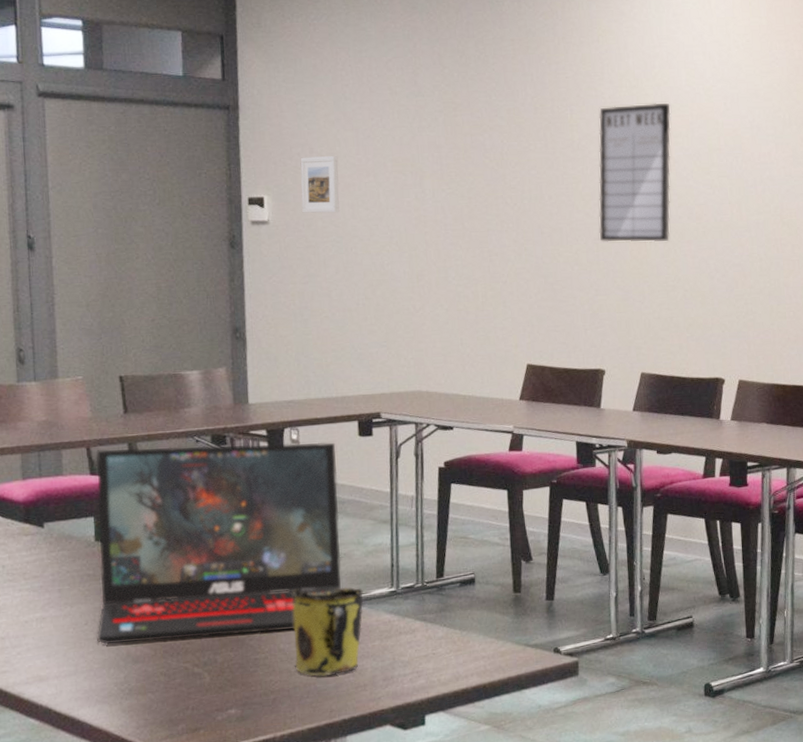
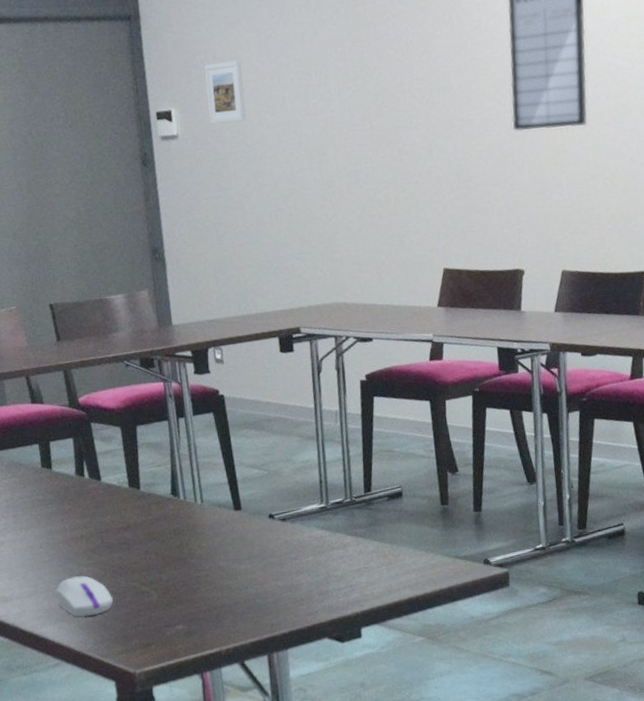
laptop: present [96,442,342,645] -> none [35,360,274,566]
computer mouse: none [98,655,161,699] -> present [55,575,113,617]
mug: present [292,587,364,676] -> none [227,504,296,592]

